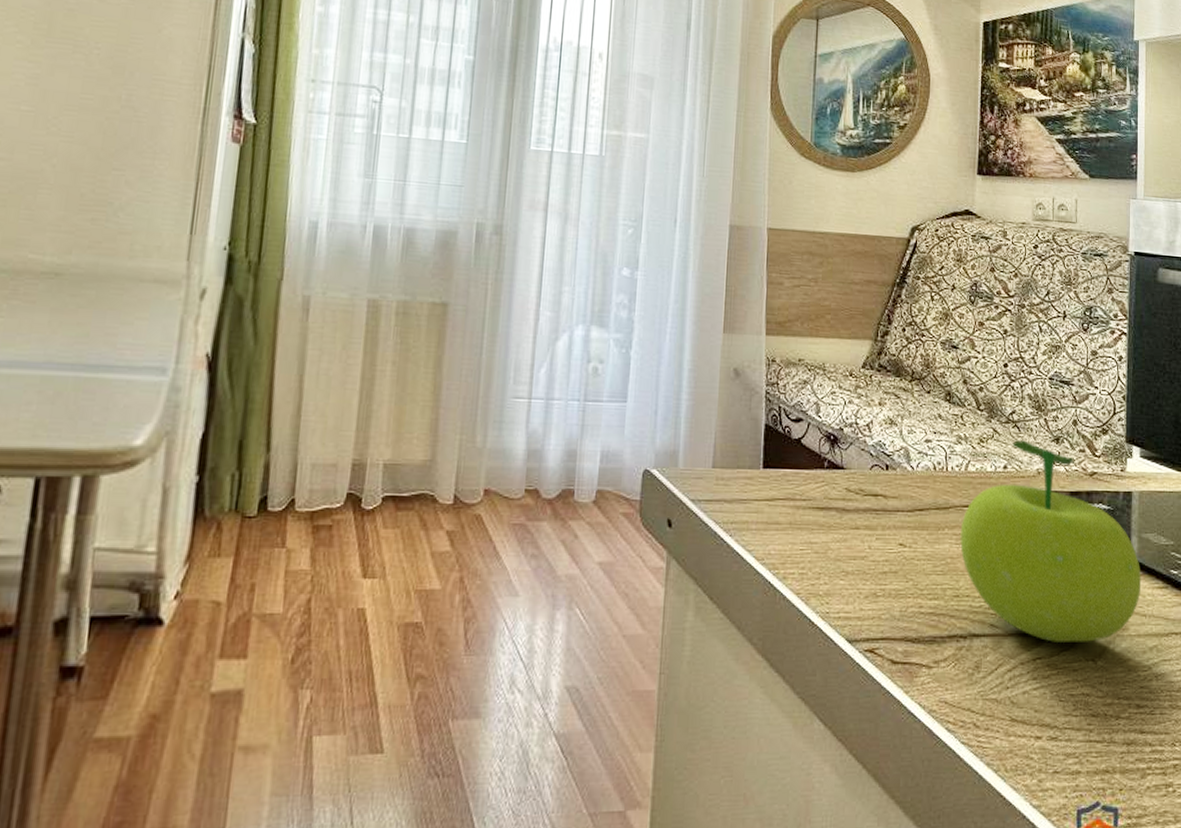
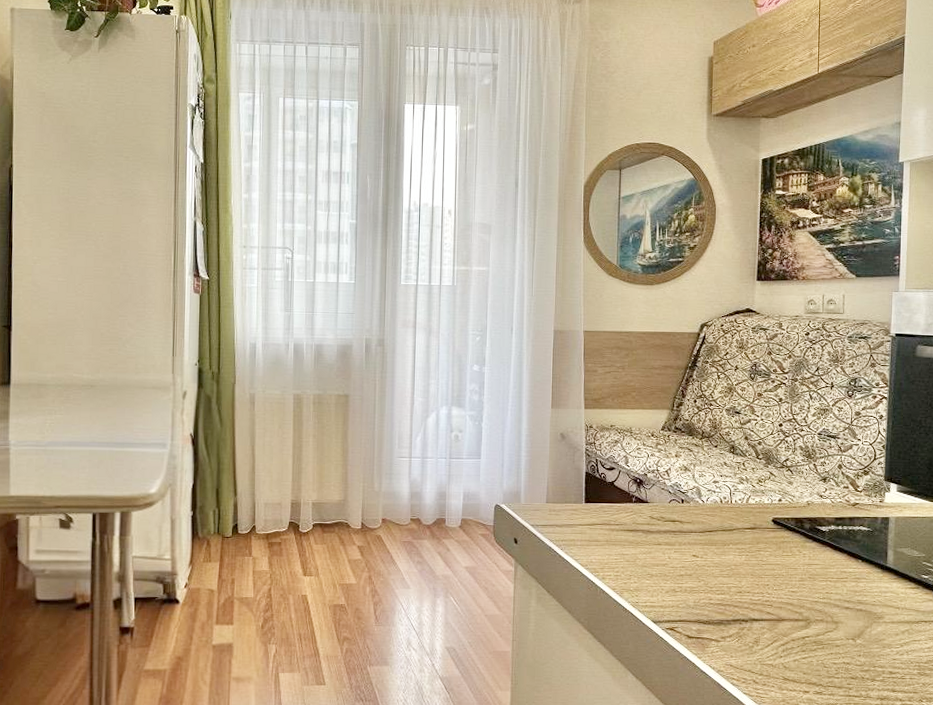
fruit: present [960,439,1142,642] -> none [742,479,896,626]

